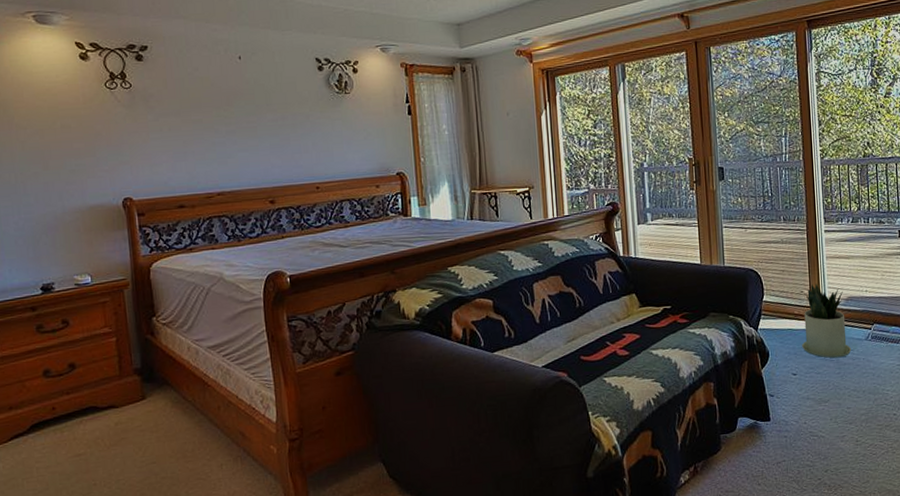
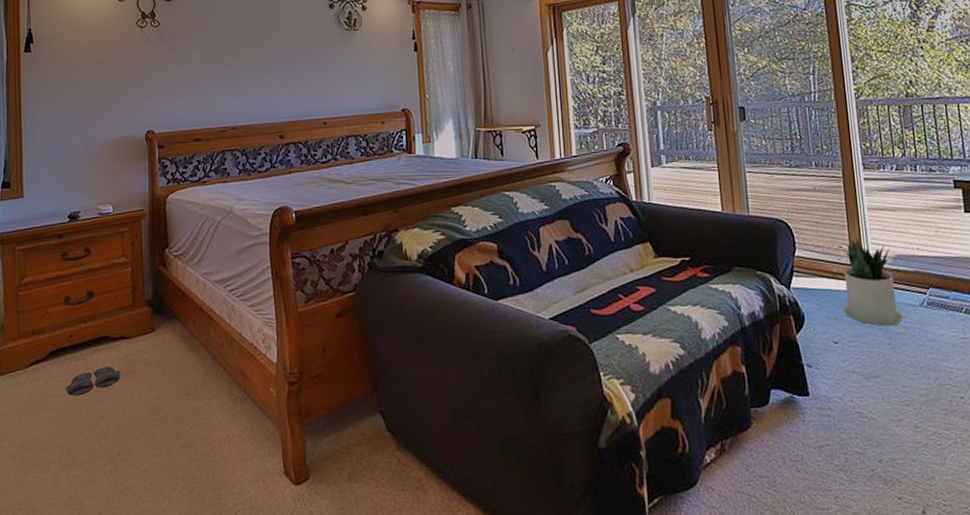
slippers: none [52,436,111,467] -> present [66,367,120,396]

